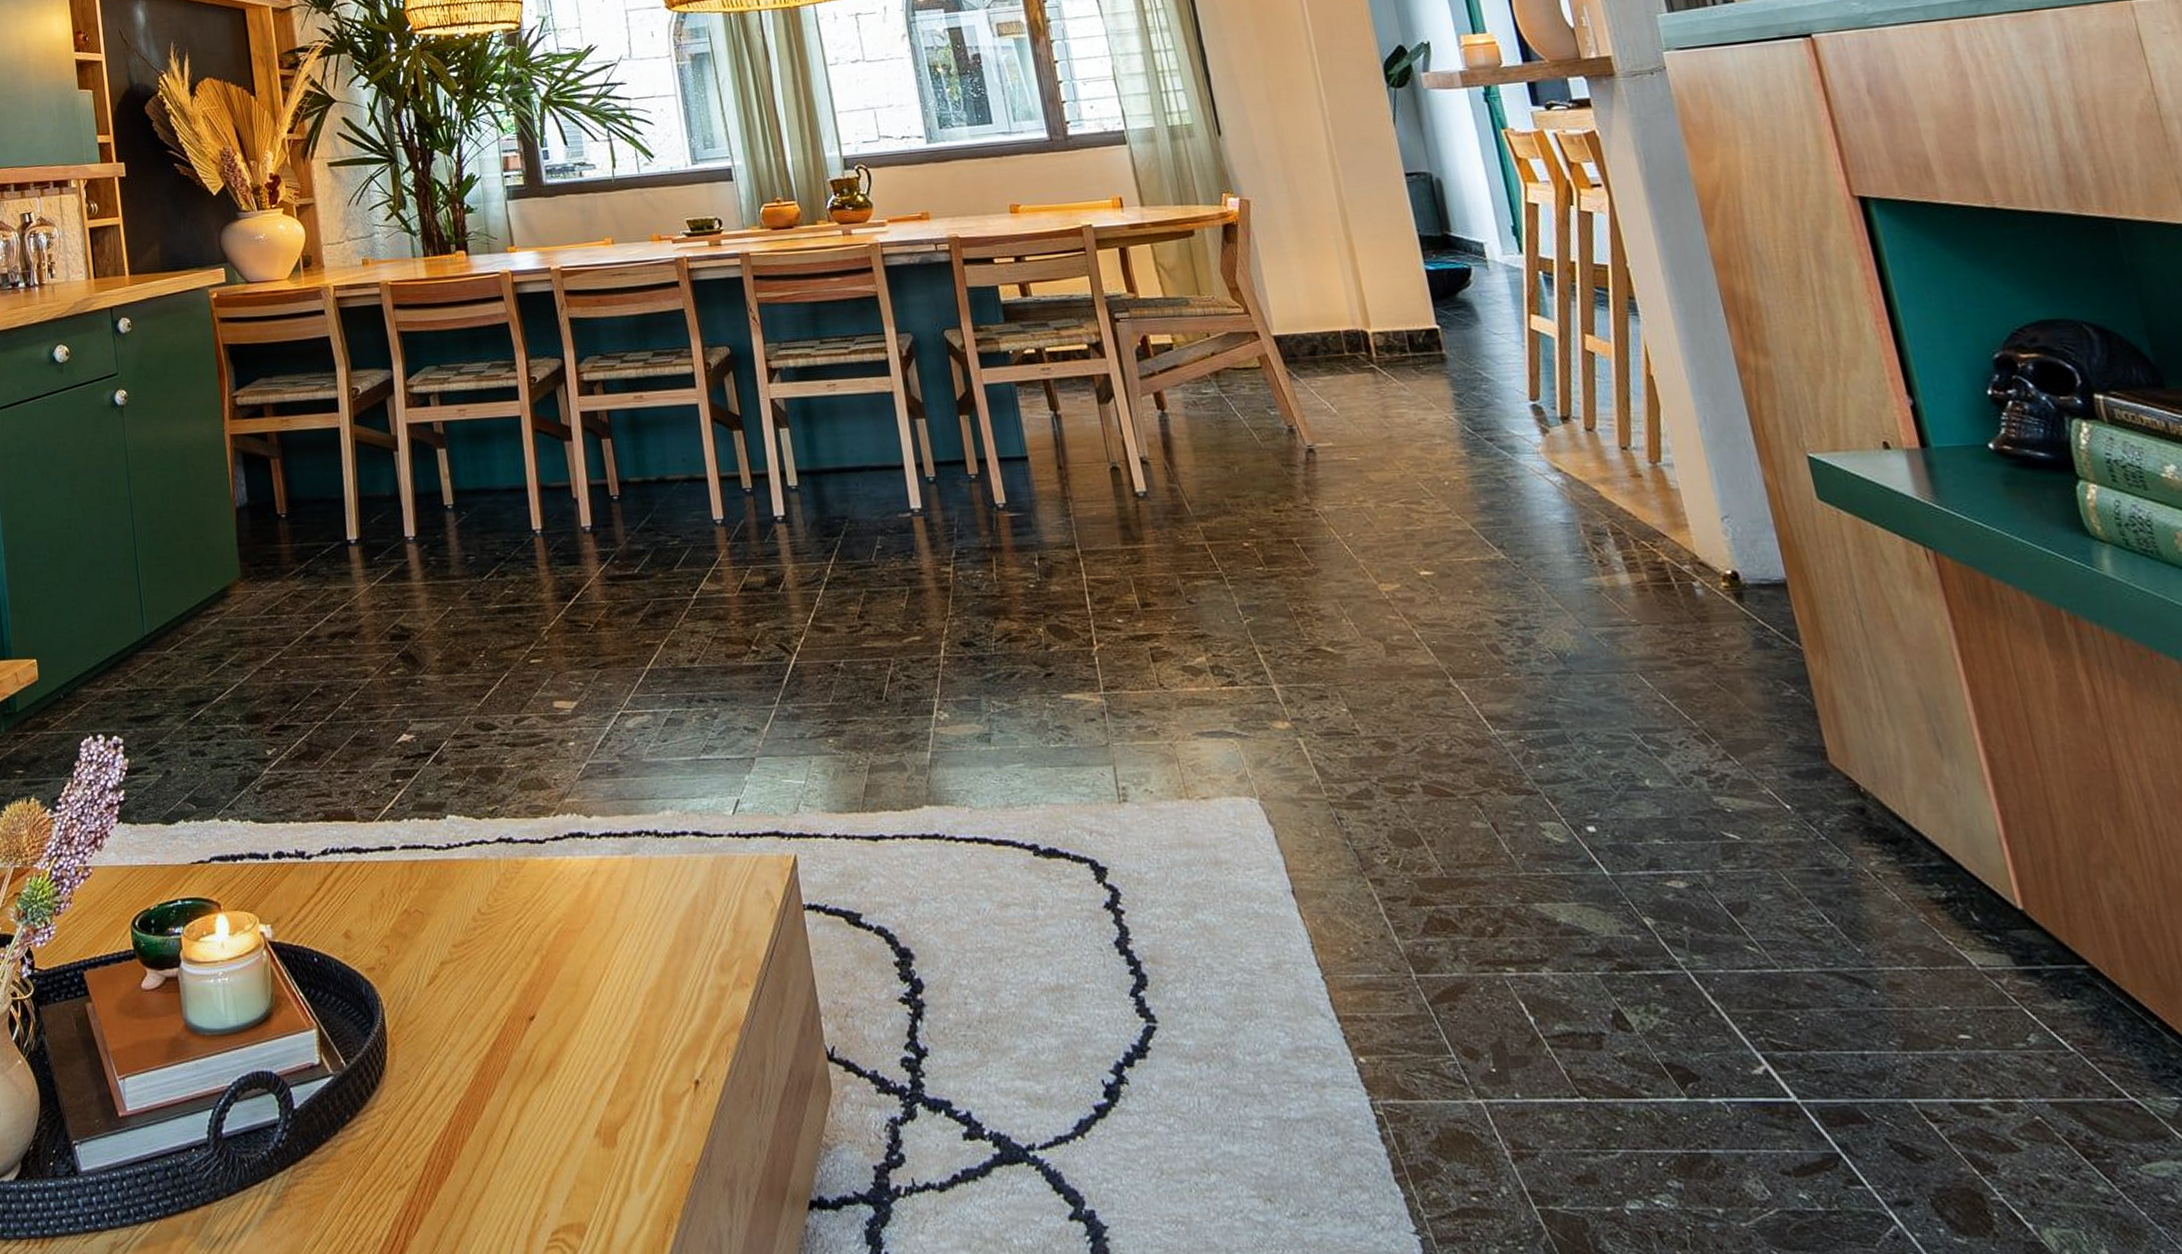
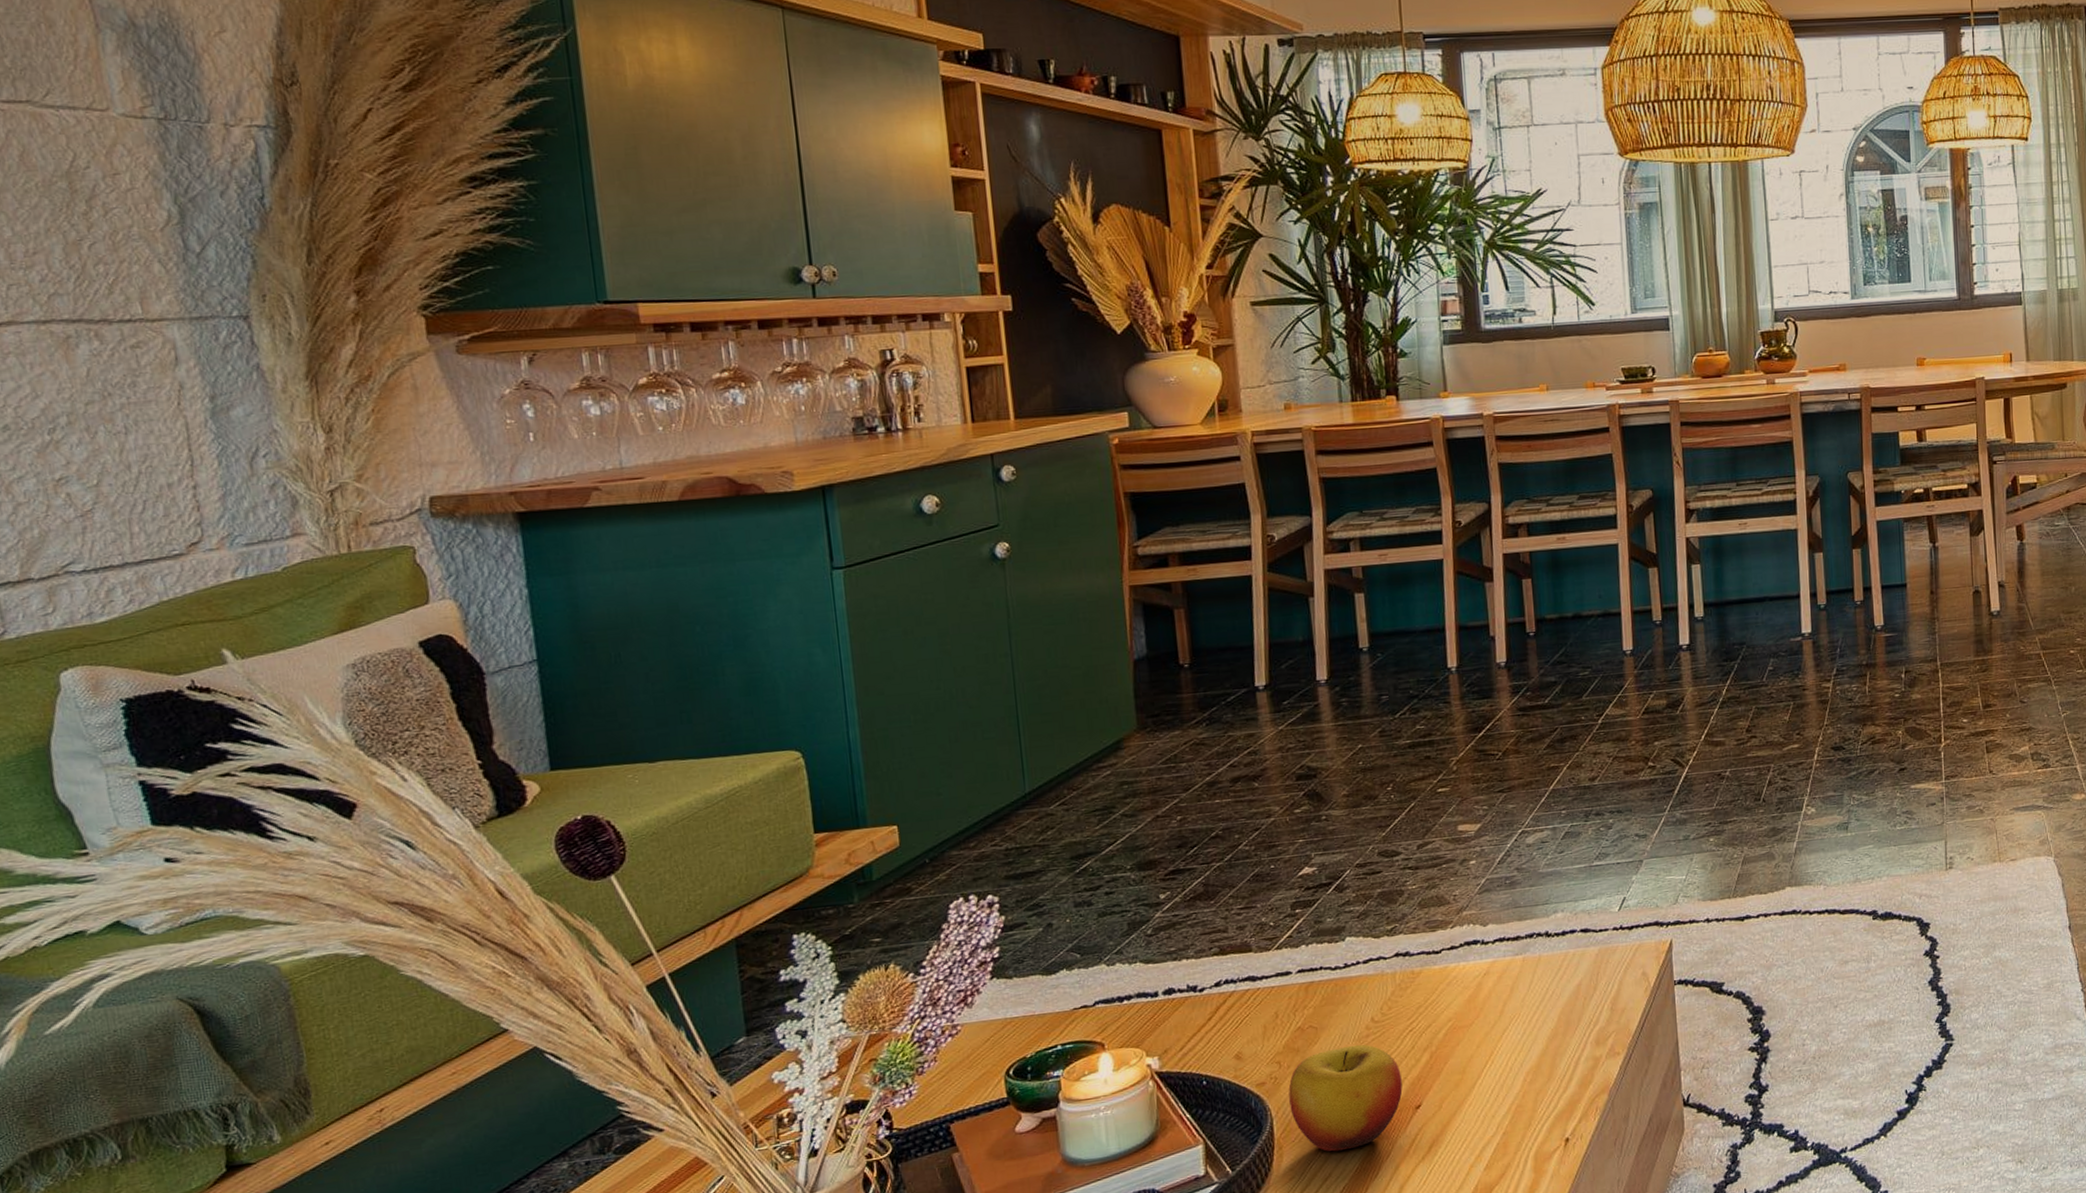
apple: none [398,937,515,1058] -> present [1288,1044,1403,1152]

